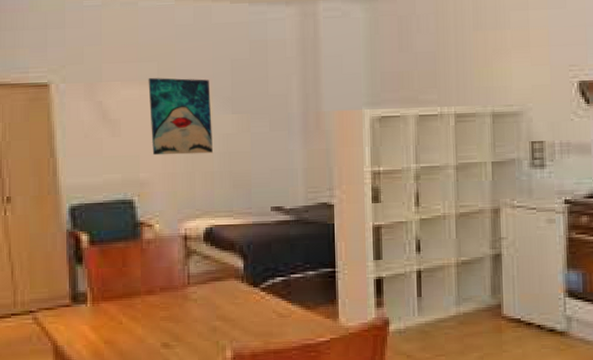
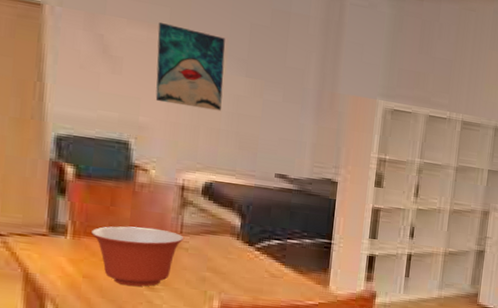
mixing bowl: none [107,284,192,347] -> present [90,226,185,287]

